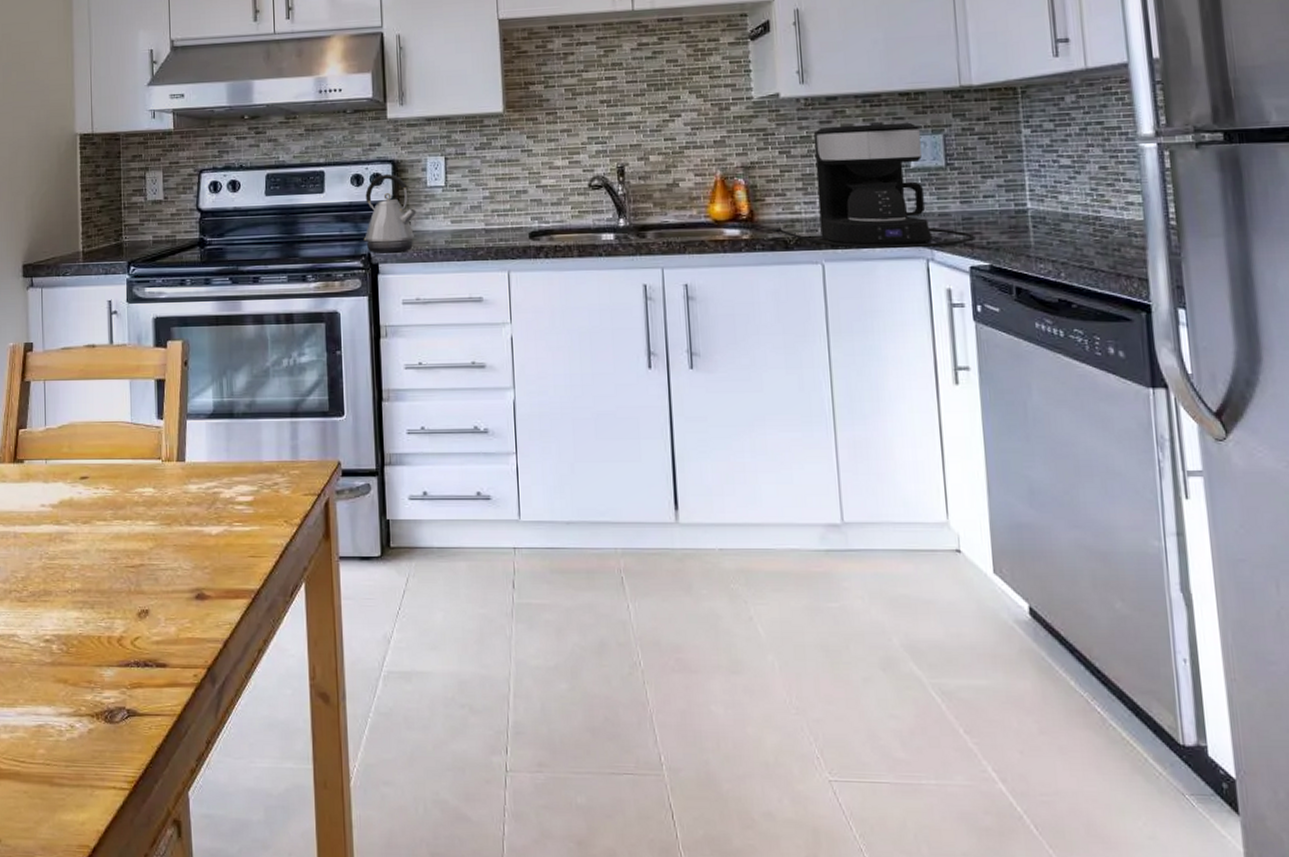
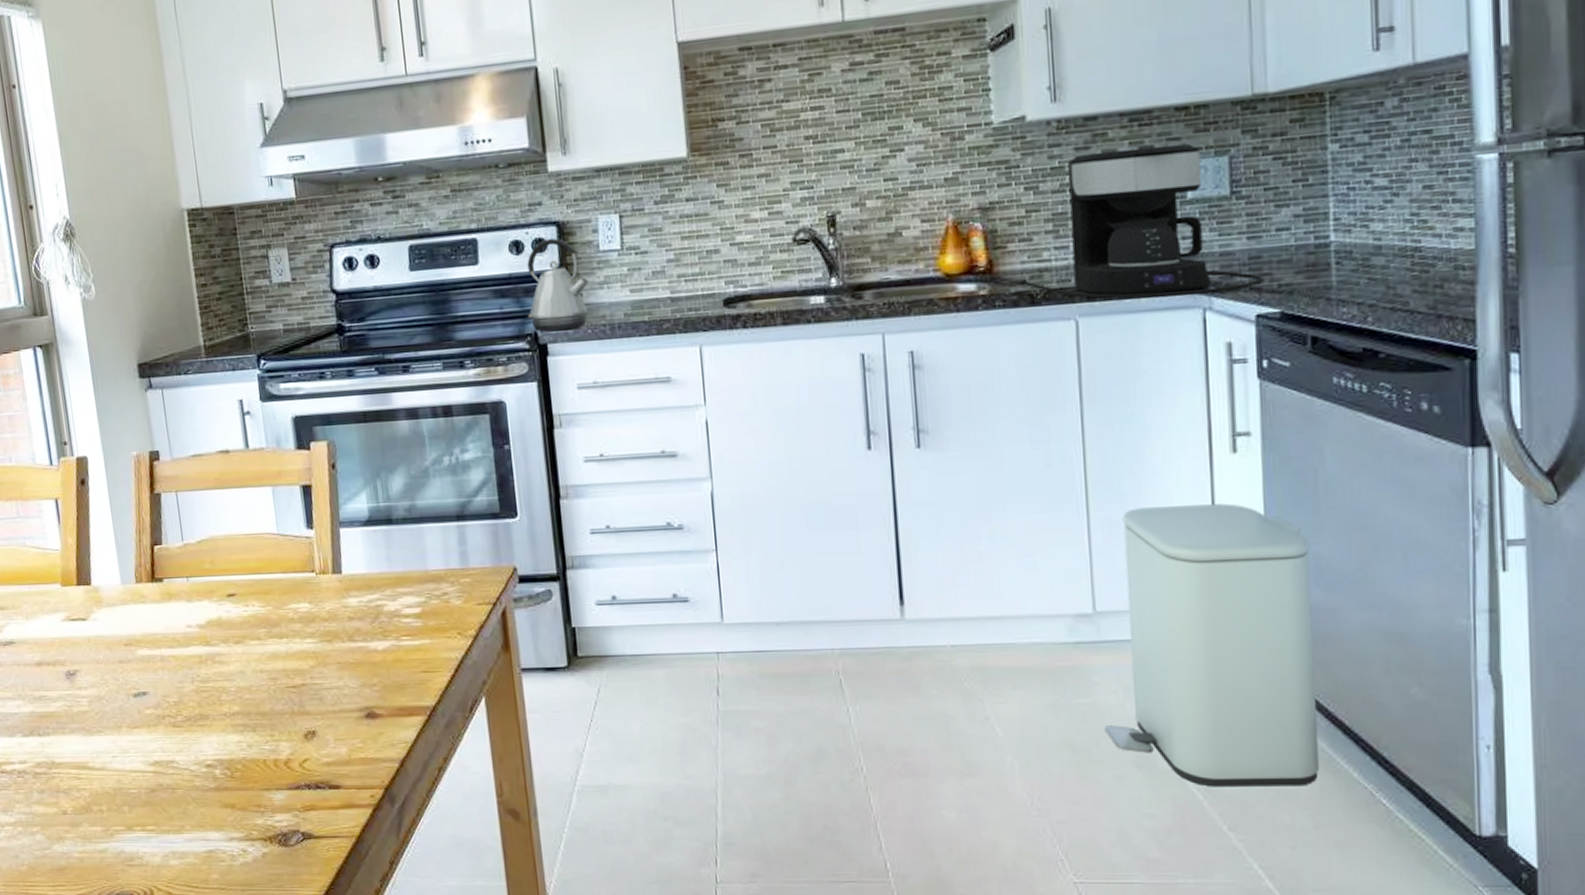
pedal bin: none [852,429,1042,693] -> present [1103,503,1320,787]

